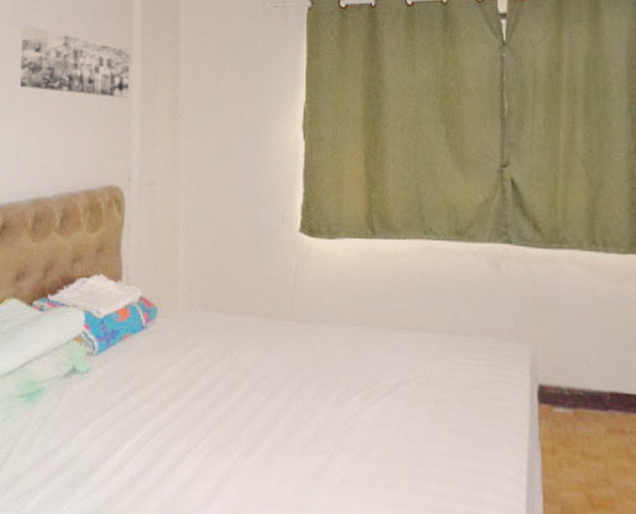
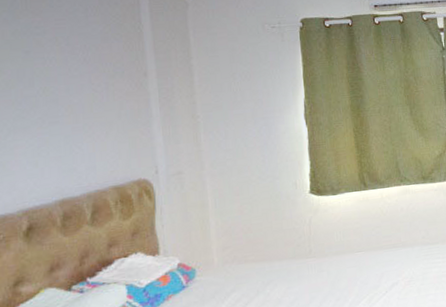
wall art: present [19,26,130,98] -> none [26,49,148,107]

